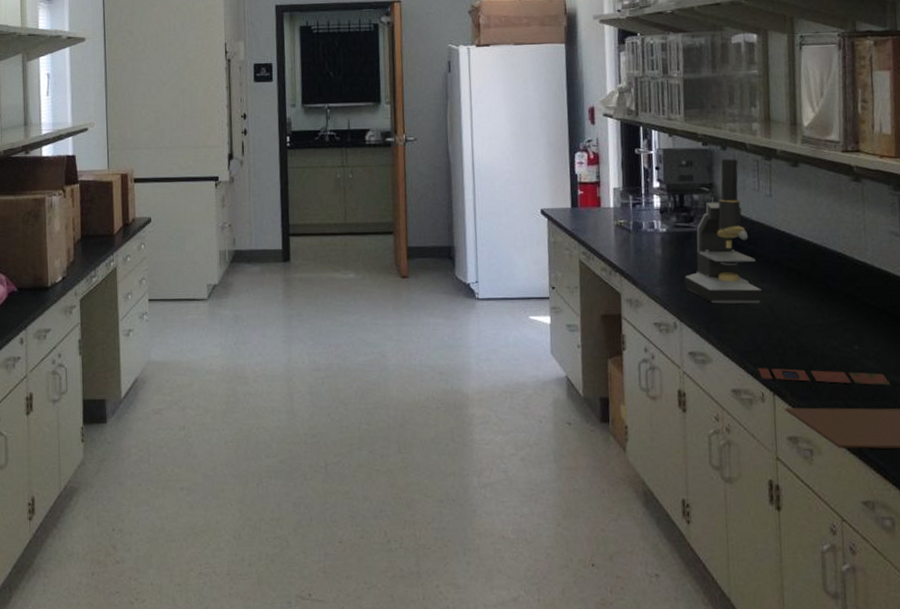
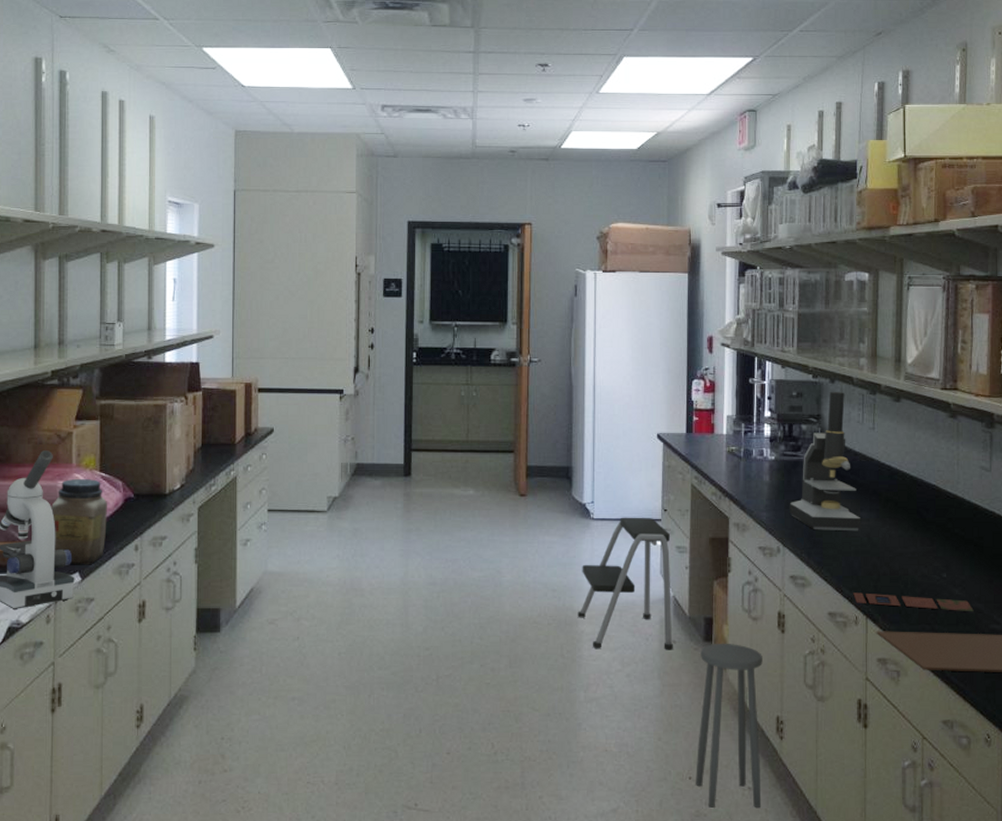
step stool: none [466,295,568,433] -> present [577,517,673,650]
stool: none [597,423,670,596] -> present [696,643,763,808]

